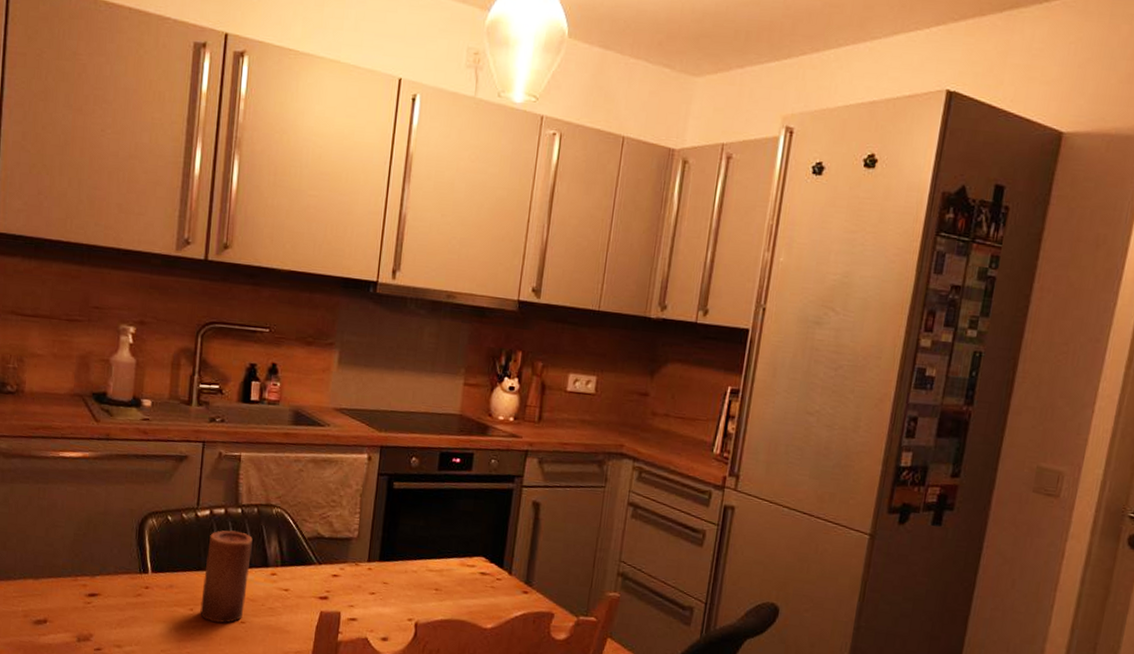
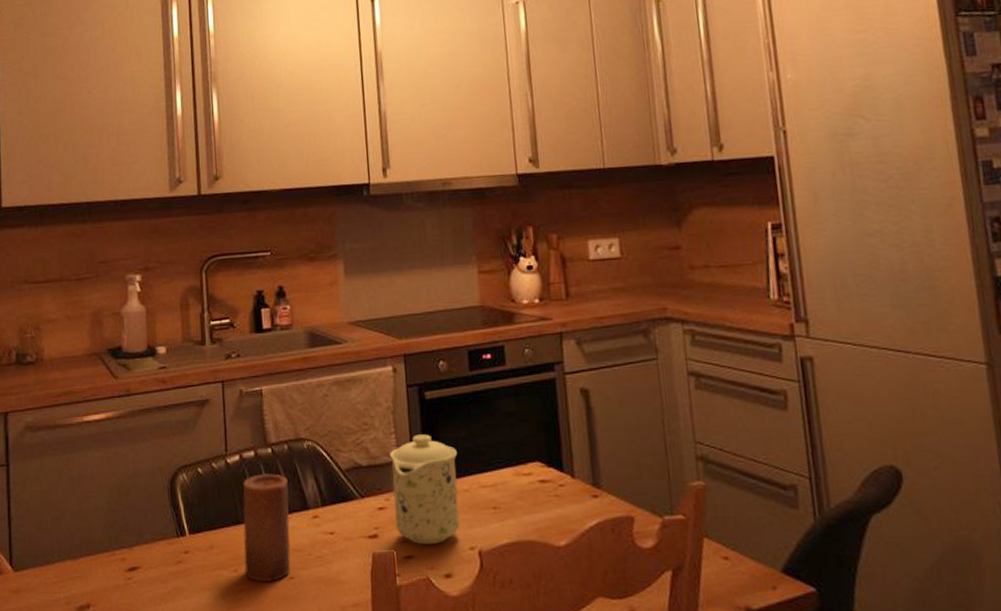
mug: none [346,518,413,612] -> present [389,434,460,544]

